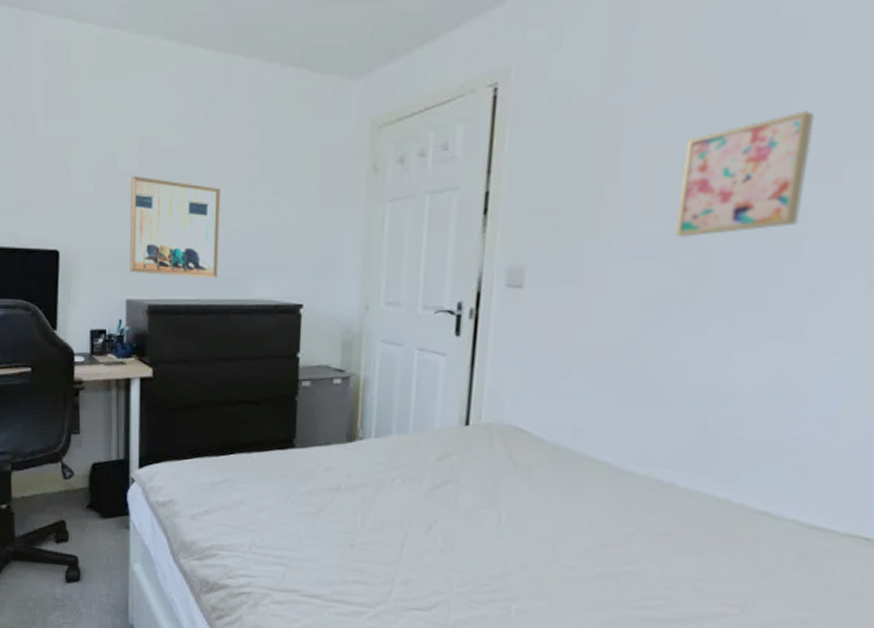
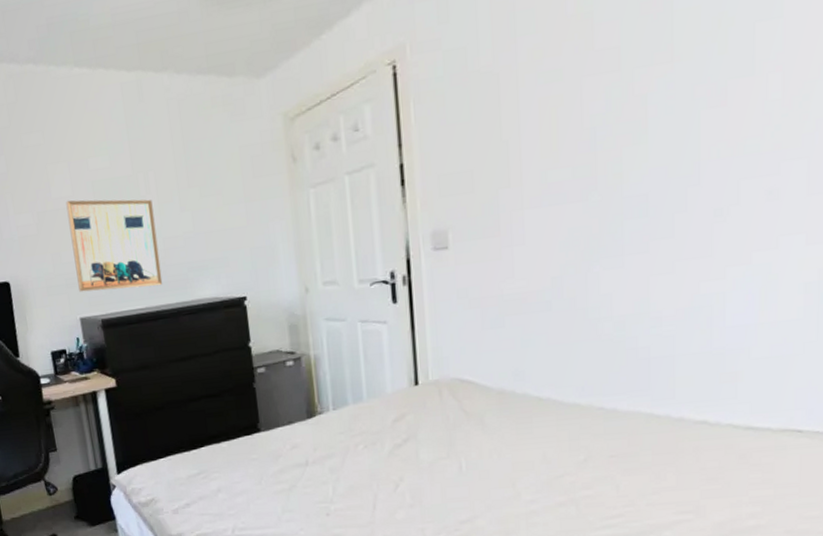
wall art: present [674,111,815,237] -> none [579,42,694,179]

